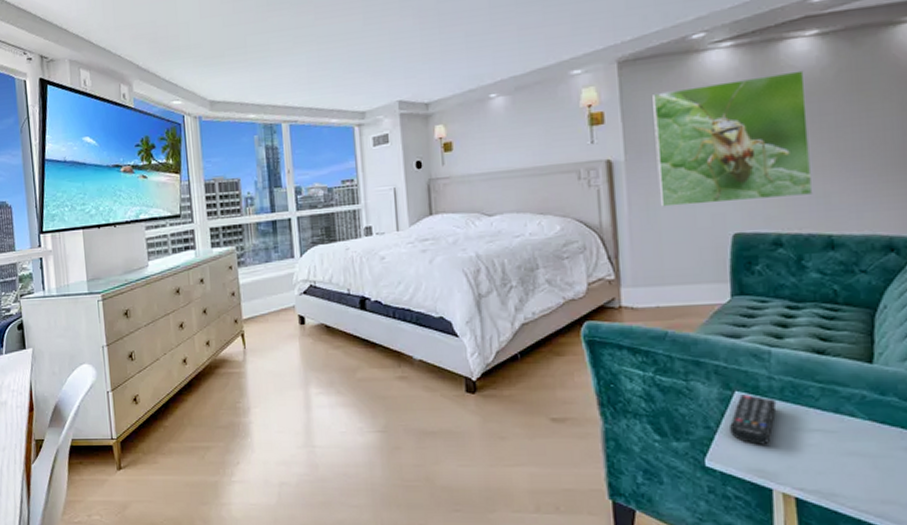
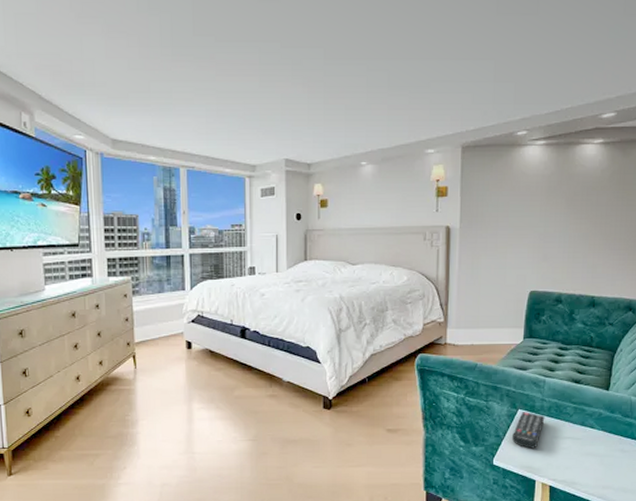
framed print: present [653,70,813,207] -> none [481,170,590,267]

